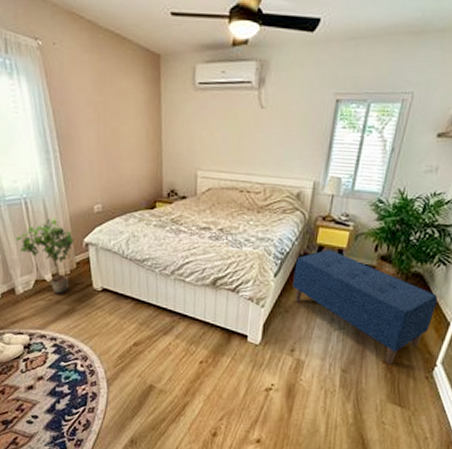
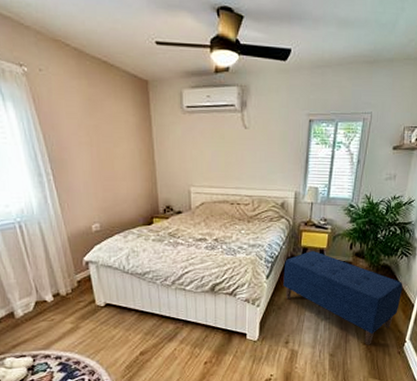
potted plant: present [15,218,73,294] -> none [11,240,73,313]

